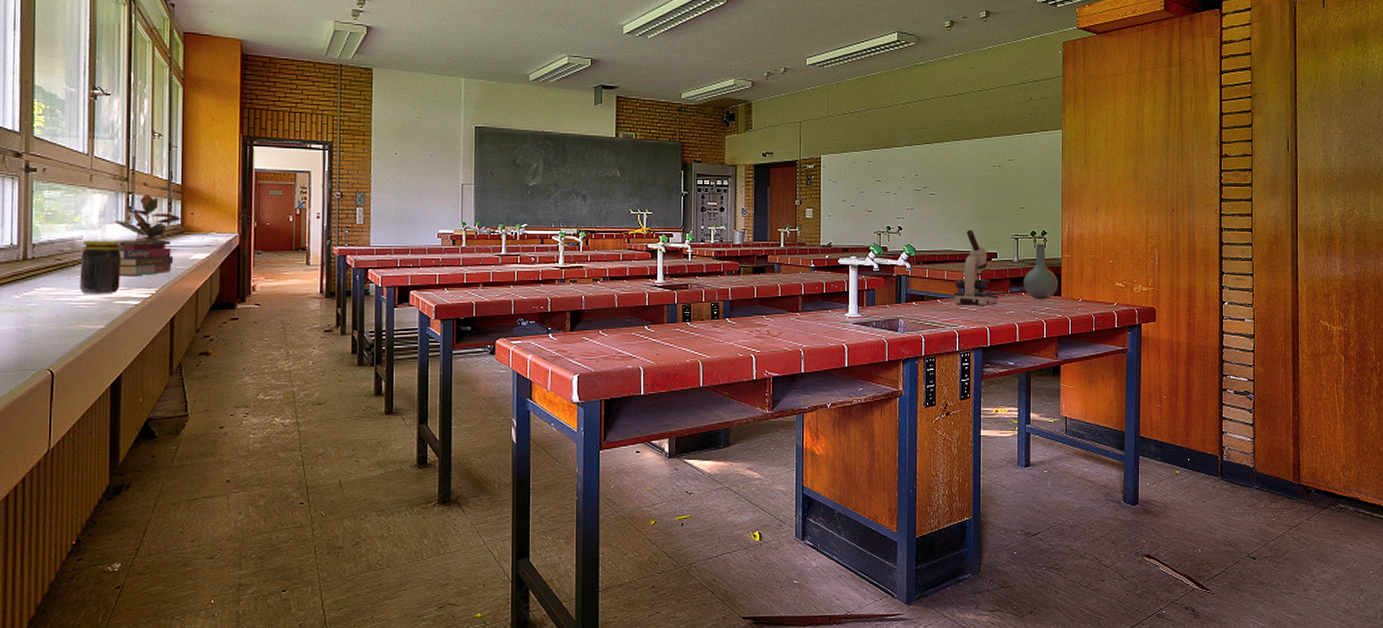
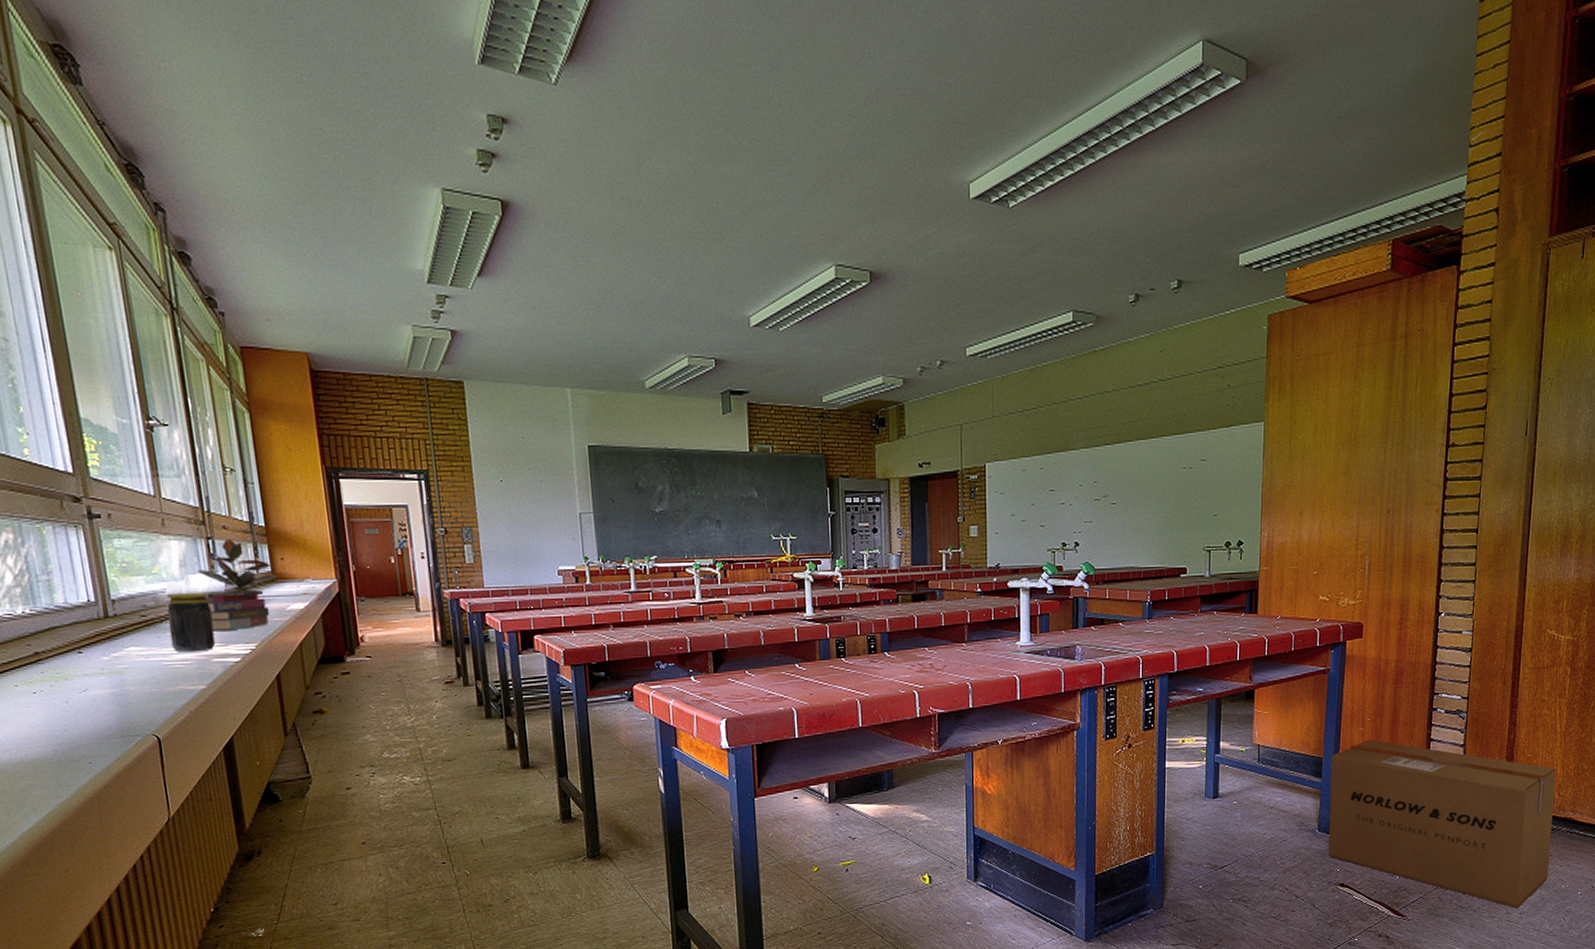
microscope: present [953,229,999,306] -> none [1137,542,1187,628]
bottle: present [1023,244,1059,300] -> none [1215,555,1255,619]
box: none [1133,416,1341,586] -> present [1328,739,1556,909]

